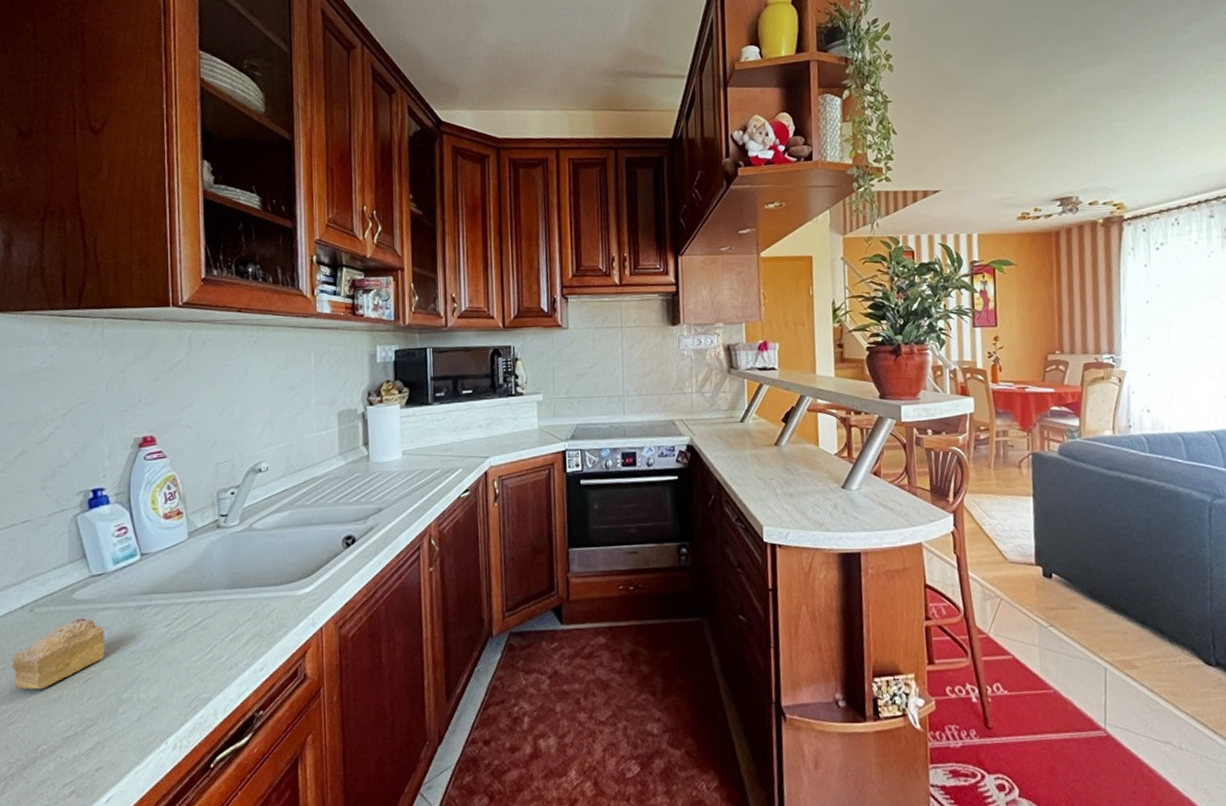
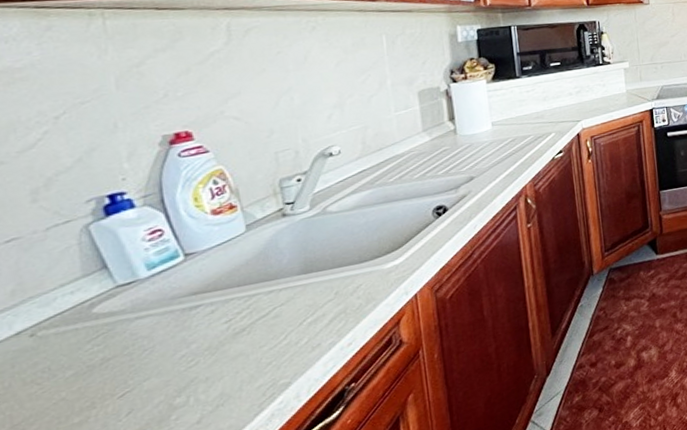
cake slice: present [11,618,106,690] -> none [7,331,147,423]

